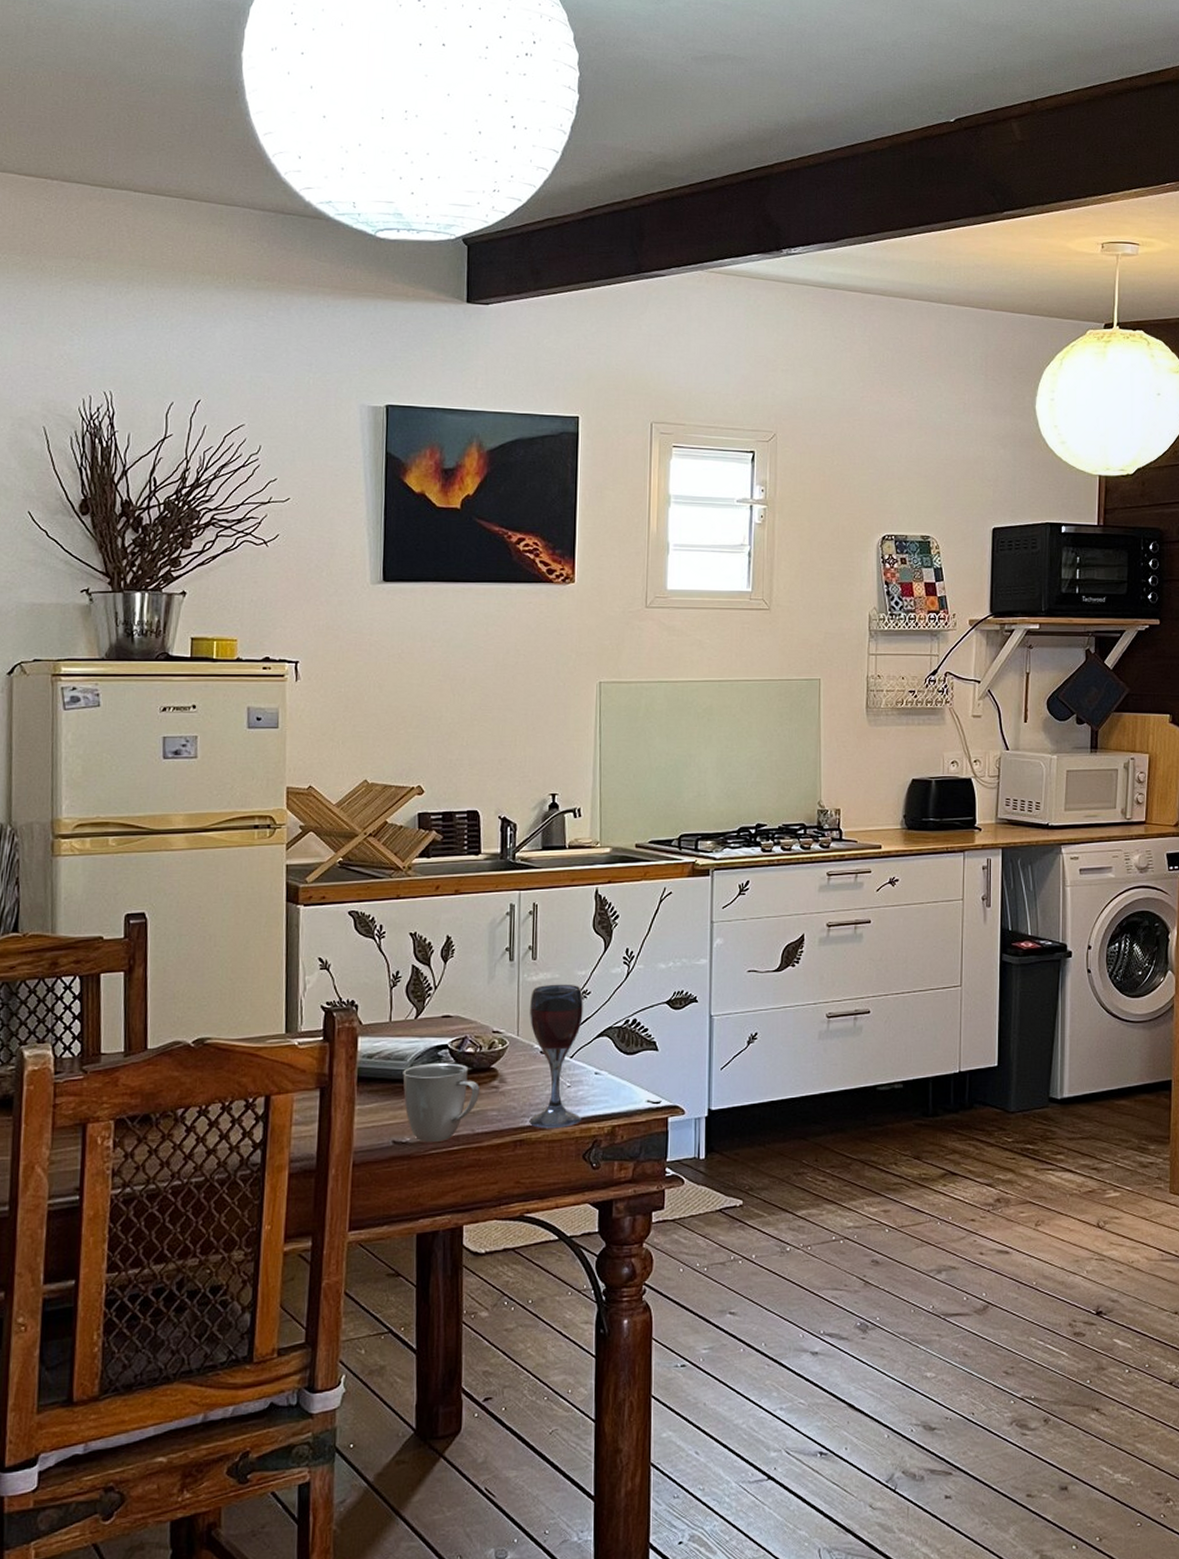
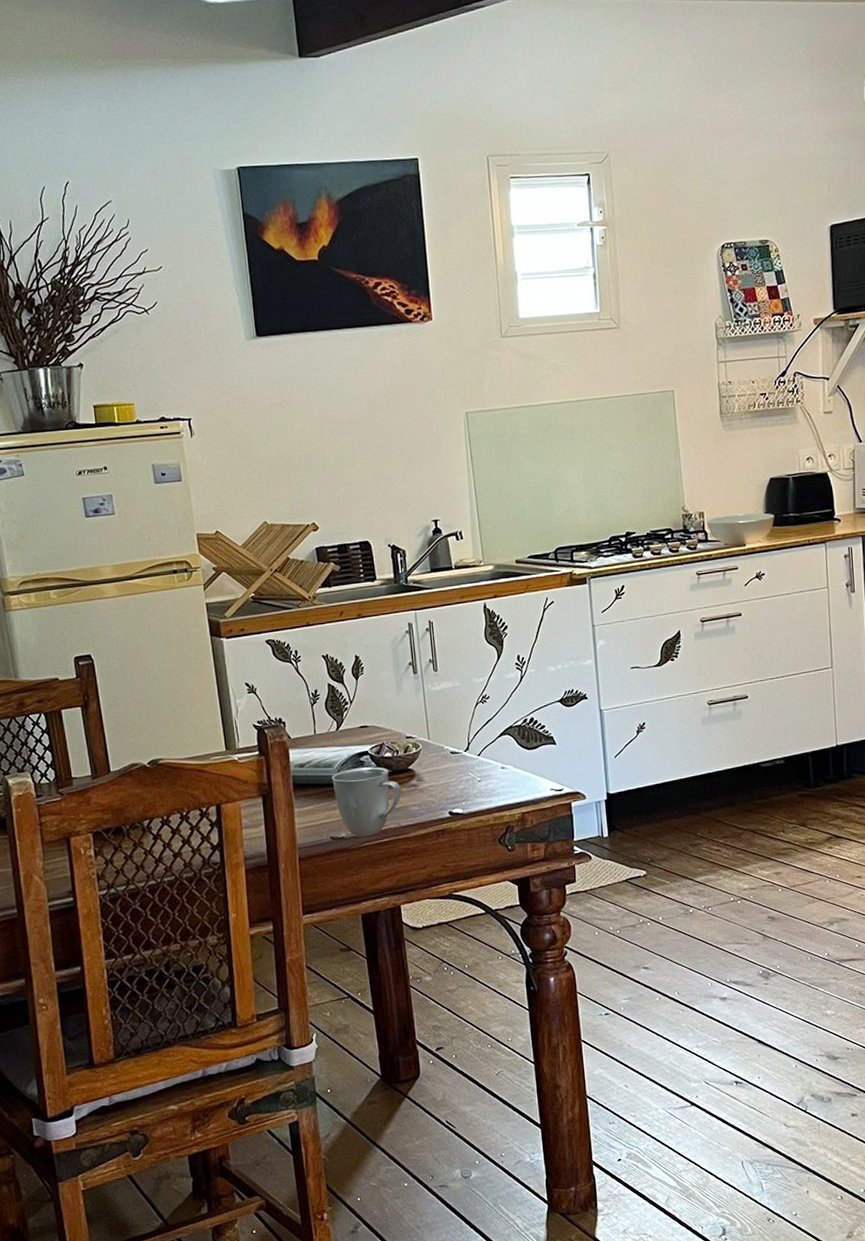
cup: present [529,984,583,1129] -> none [436,691,494,819]
bowl: none [842,813,913,848] -> present [706,512,775,546]

